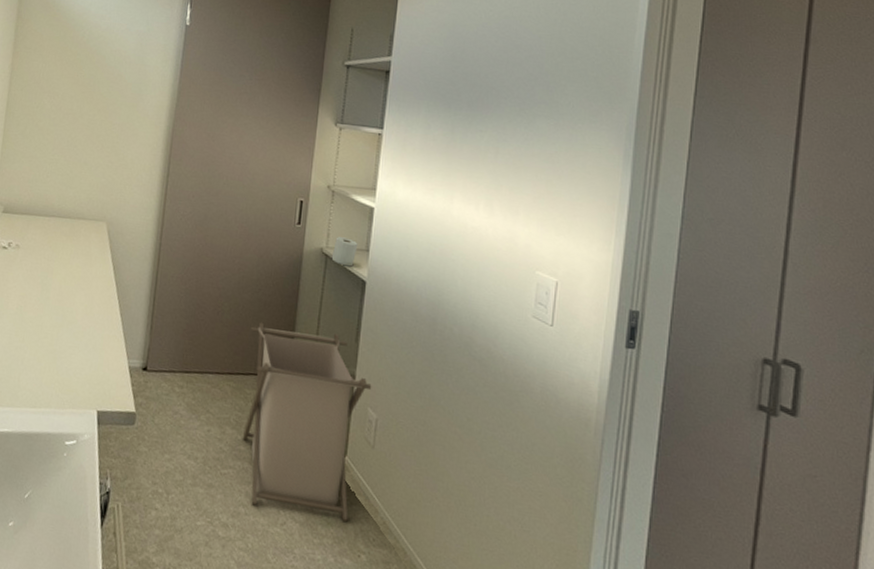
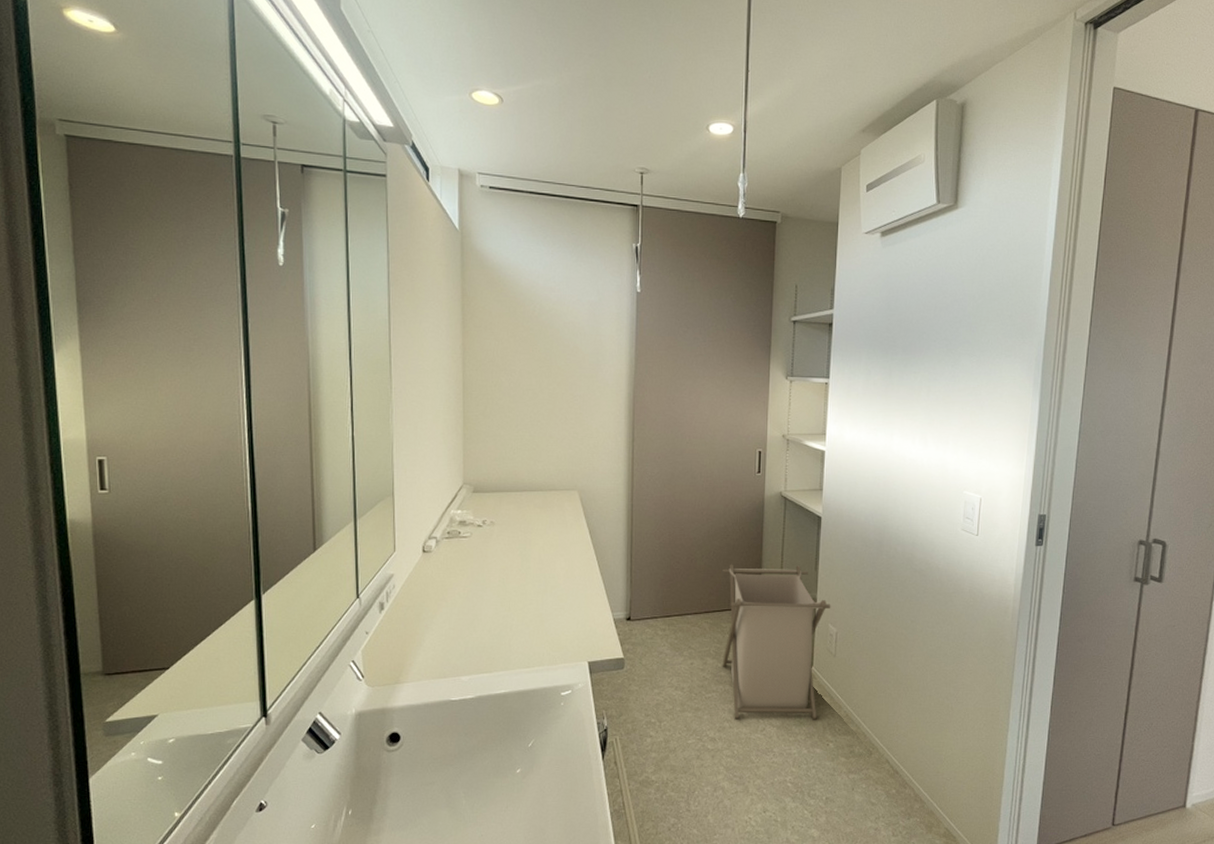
toilet paper roll: present [331,237,358,267] -> none [790,480,813,506]

